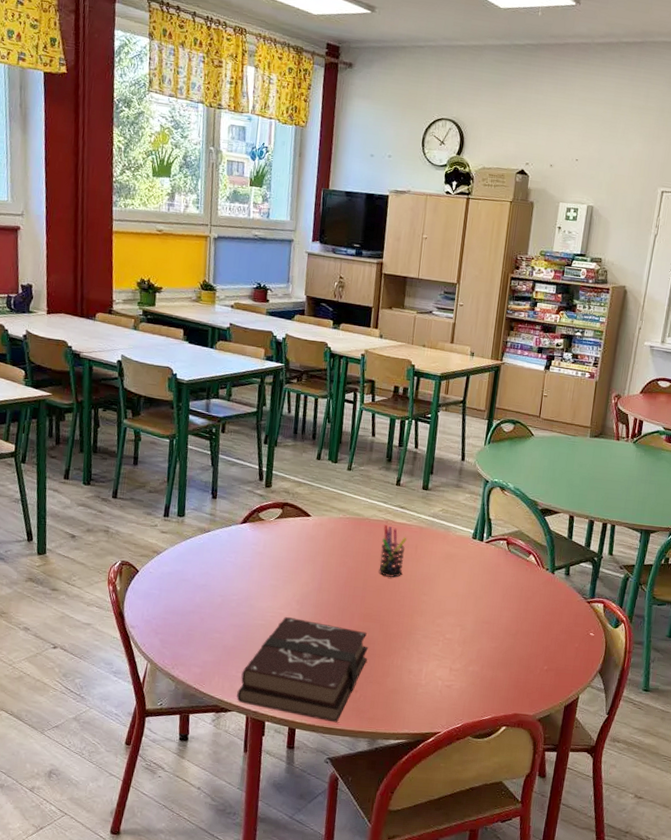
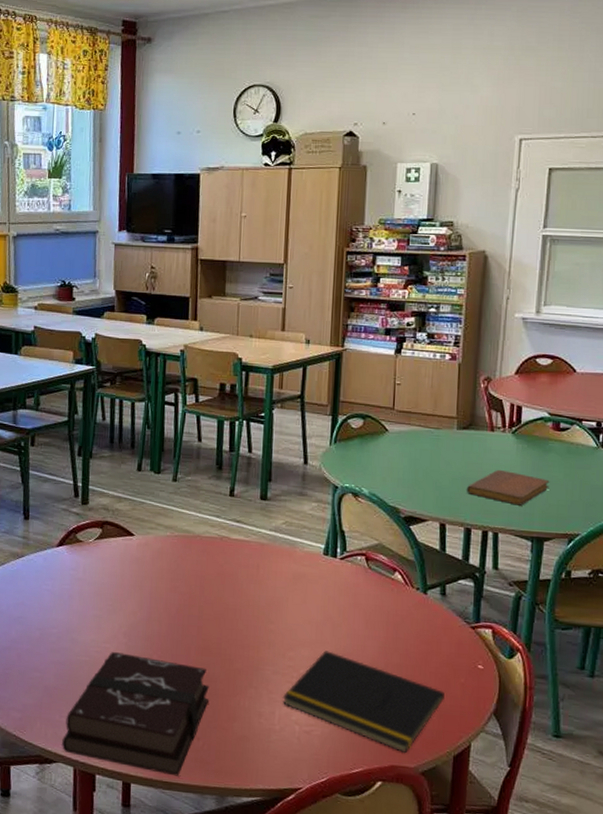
pen holder: present [379,525,407,578] -> none [216,542,246,604]
notepad: none [429,619,562,704] -> present [282,650,445,754]
notebook: none [592,472,659,503] -> present [466,469,550,506]

